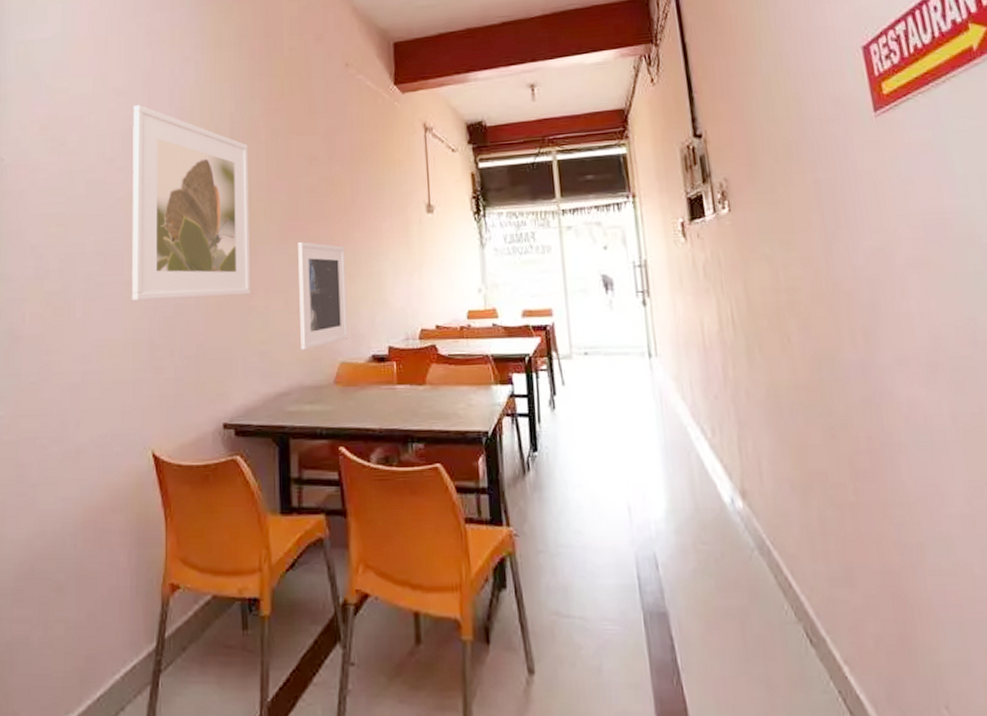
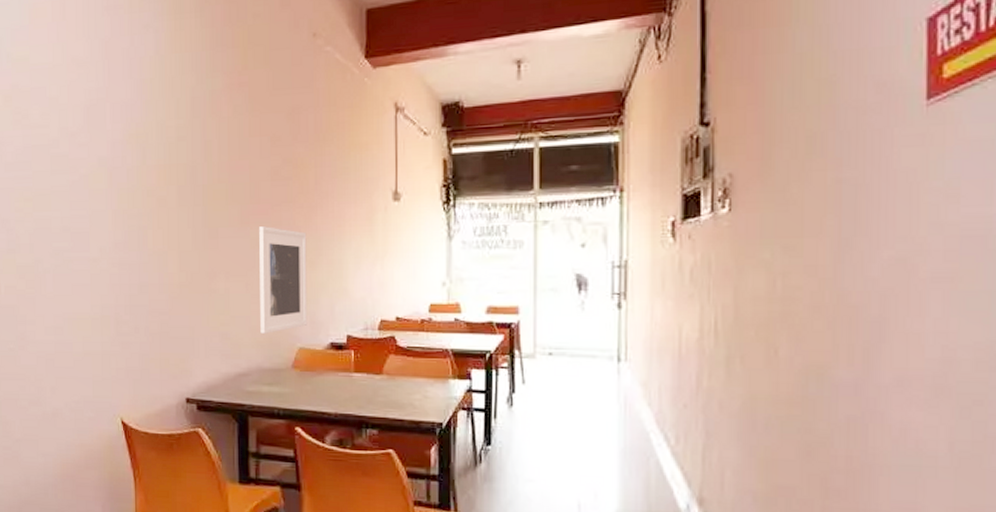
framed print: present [131,105,250,300] -> none [93,76,211,278]

